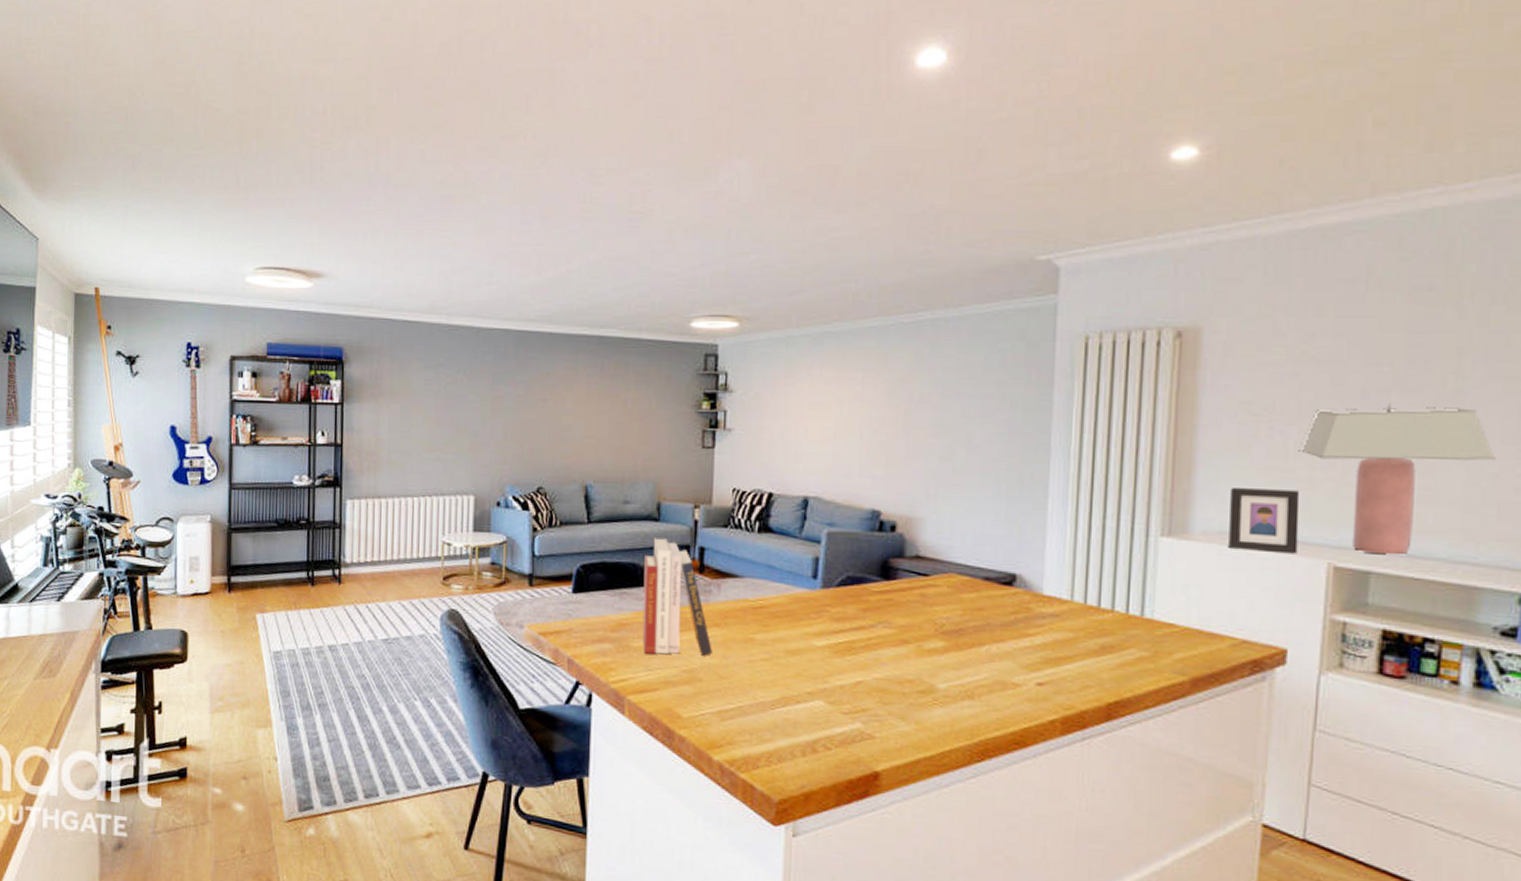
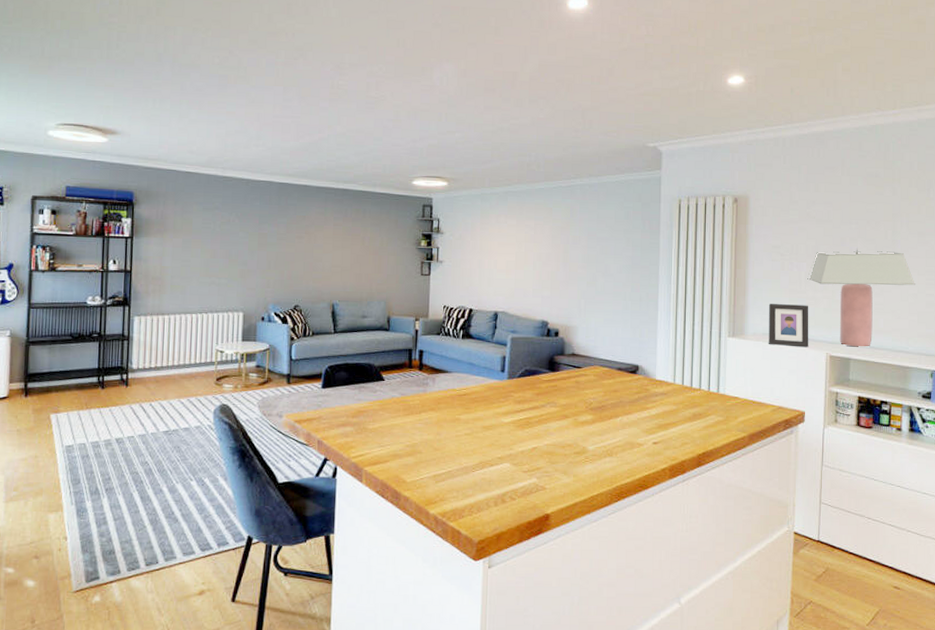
books: present [642,538,712,656] -> none [376,344,429,434]

